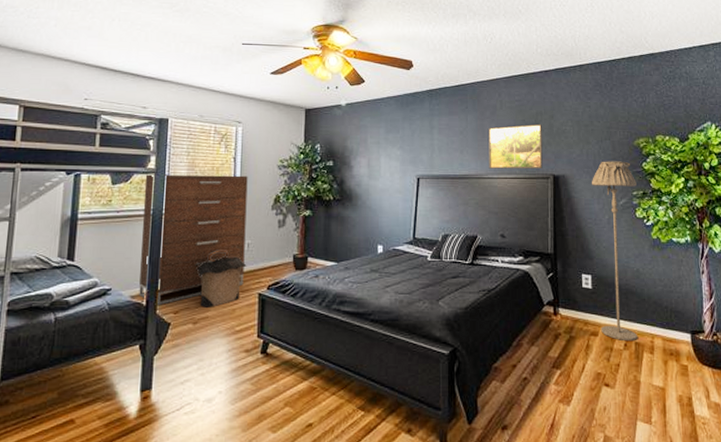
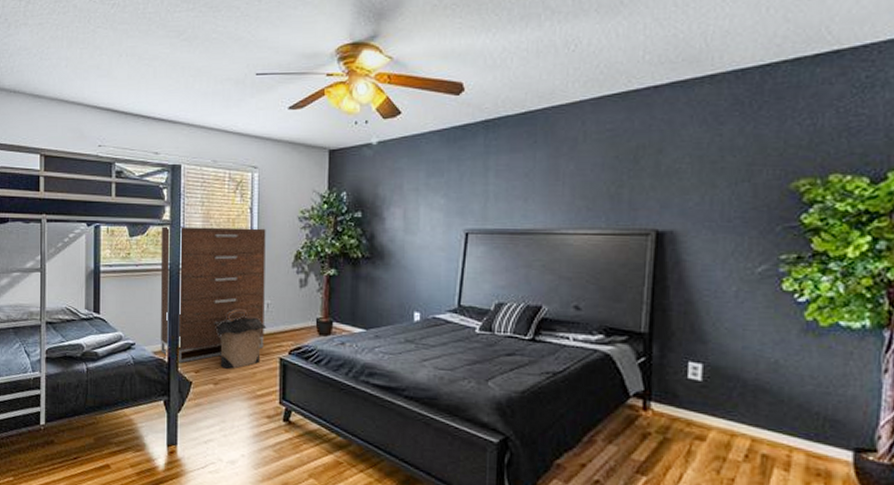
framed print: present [488,123,543,169] -> none [562,161,644,223]
floor lamp: present [592,161,638,342] -> none [710,211,788,453]

